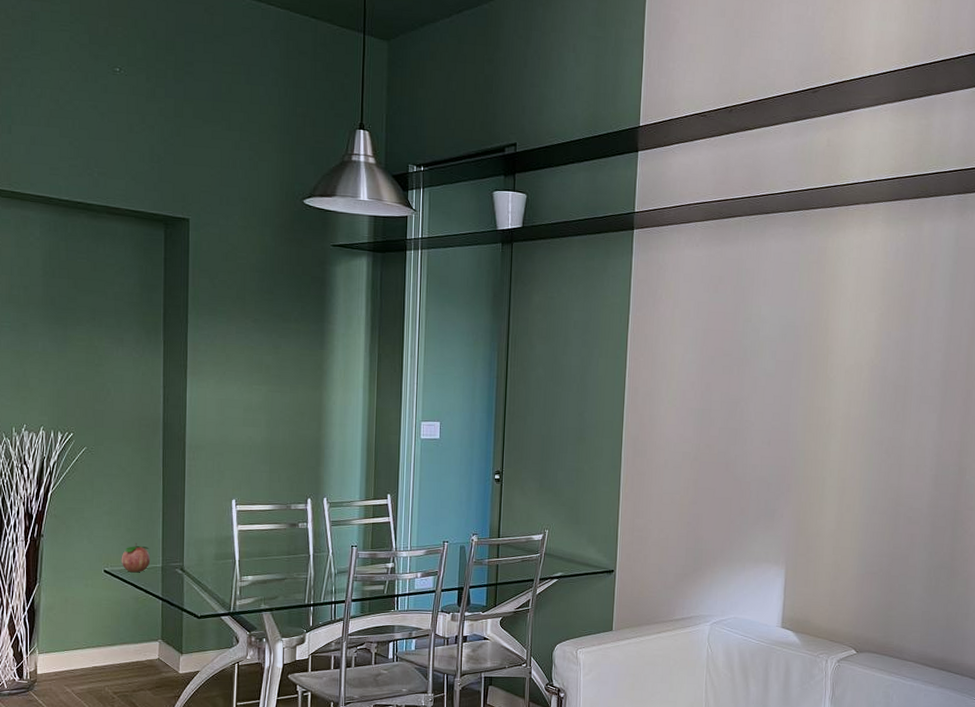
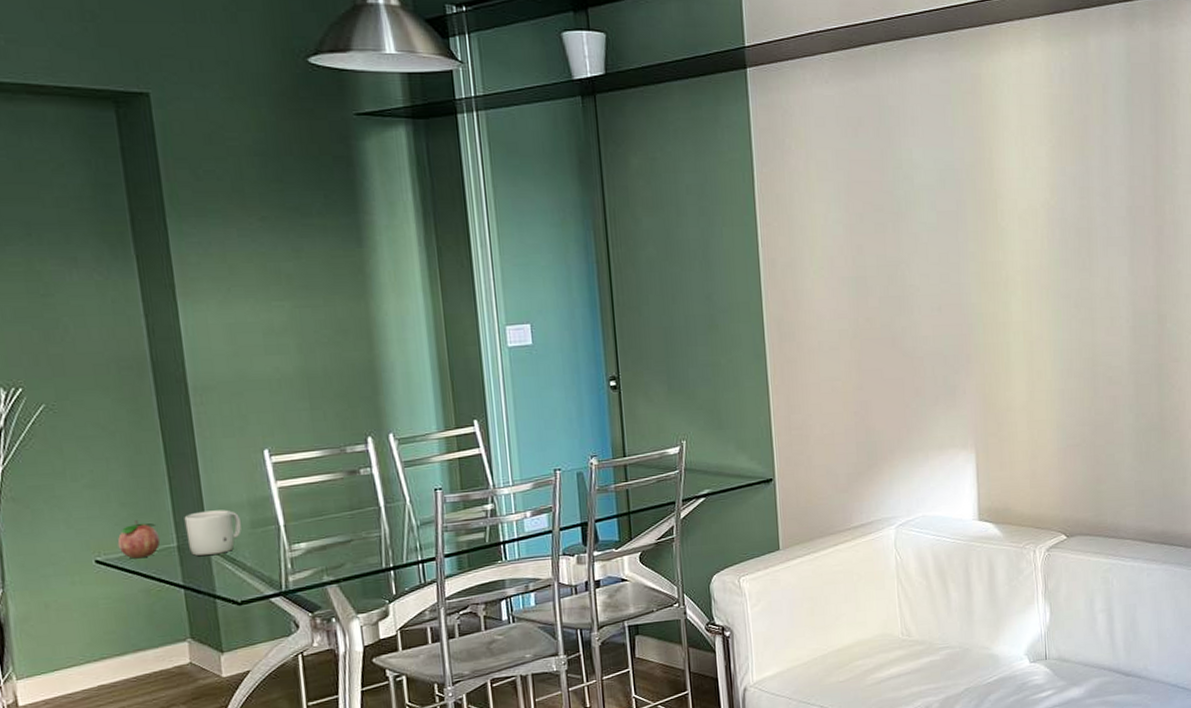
mug: none [169,542,209,577] -> present [184,509,242,556]

